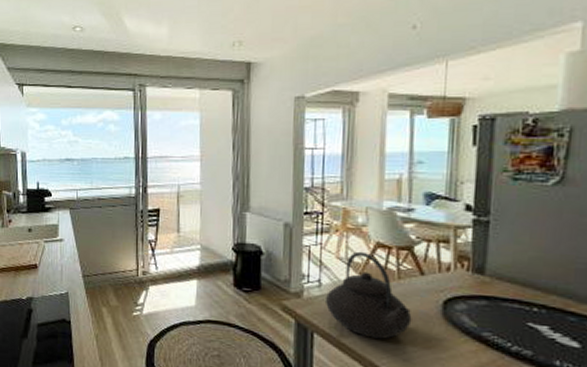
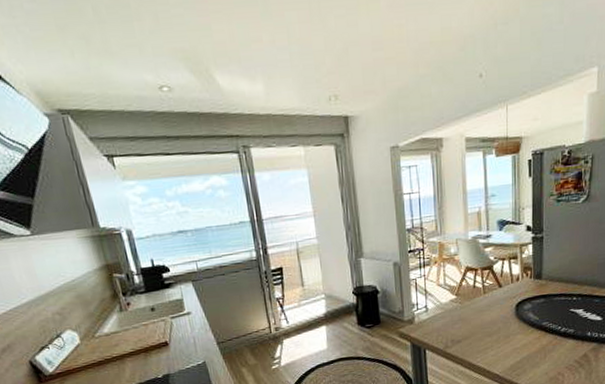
teapot: present [326,251,412,340] -> none [432,276,496,345]

